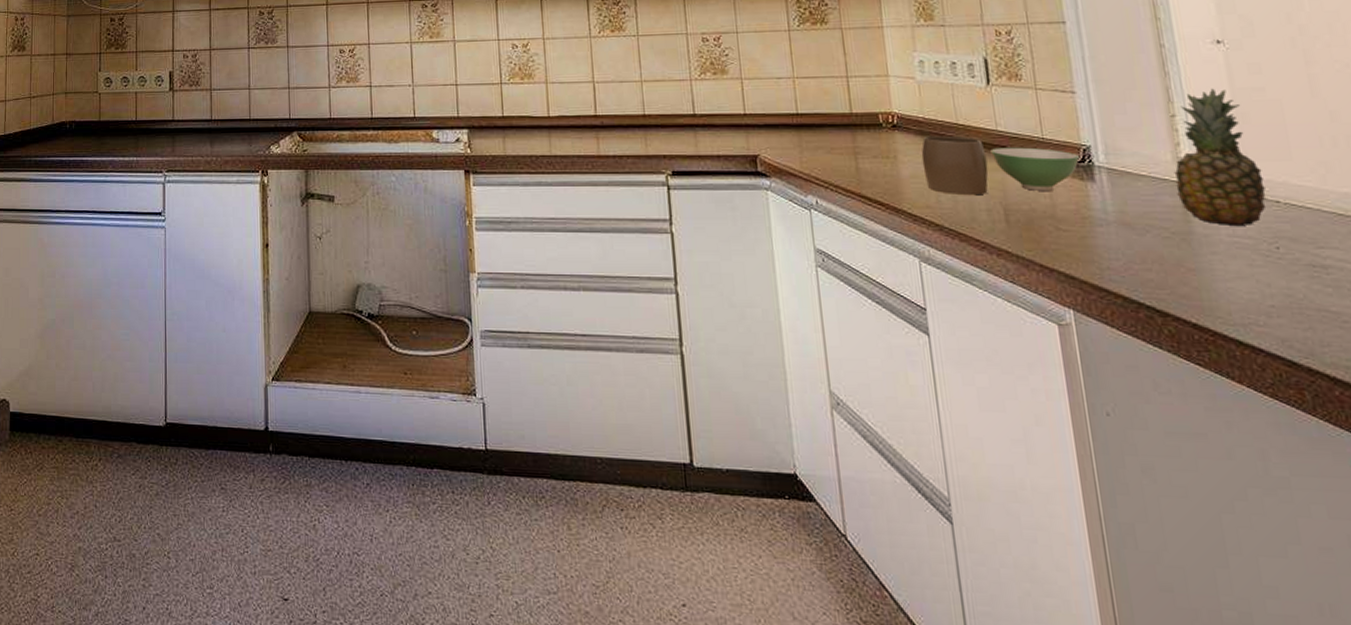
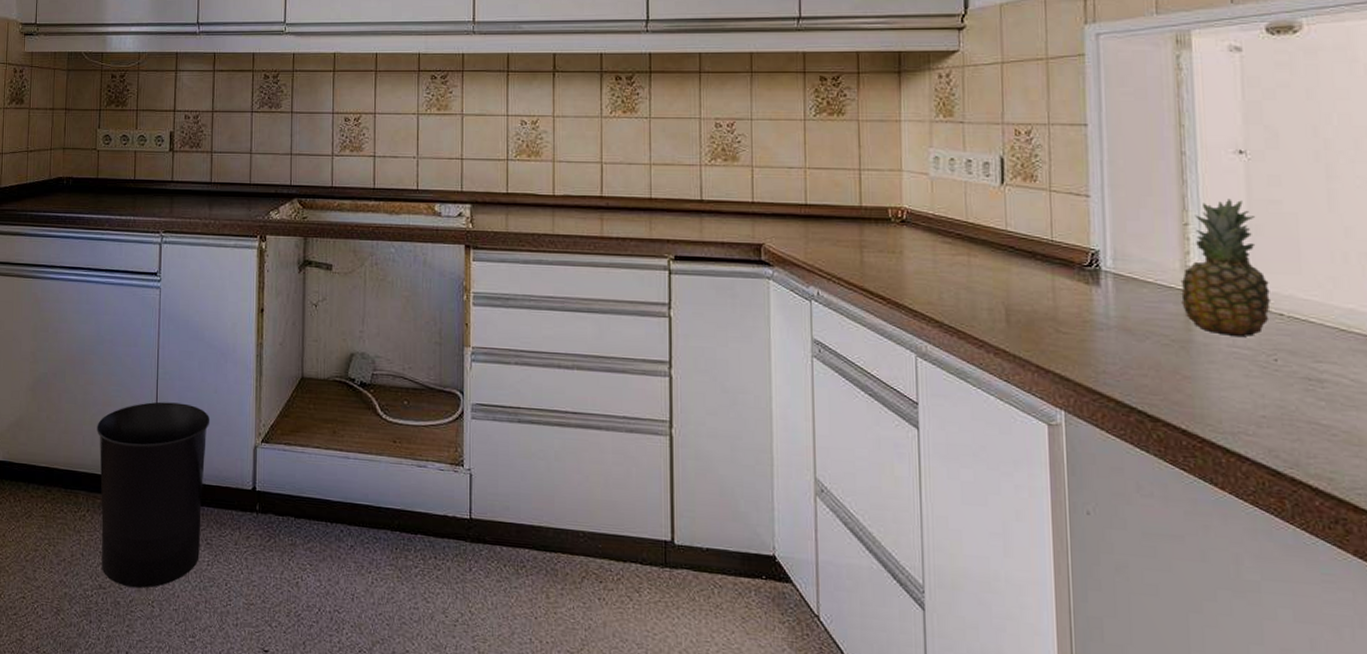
waste bin: none [106,343,220,539] -> present [97,401,210,588]
mug: present [921,135,989,196] -> none [927,232,994,295]
bowl: present [990,147,1080,192] -> none [998,248,1087,294]

